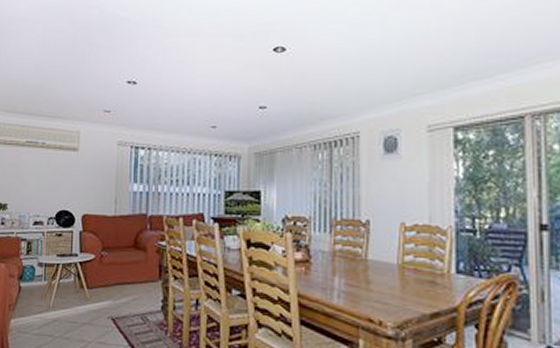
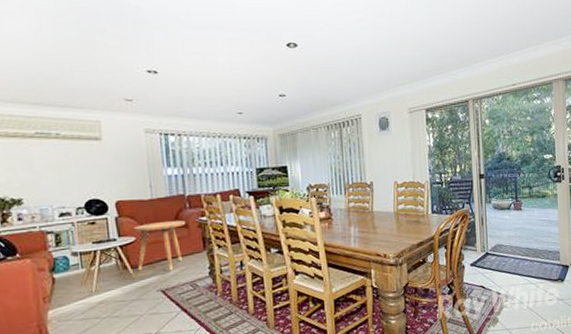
side table: none [93,241,145,298] -> present [133,220,186,271]

